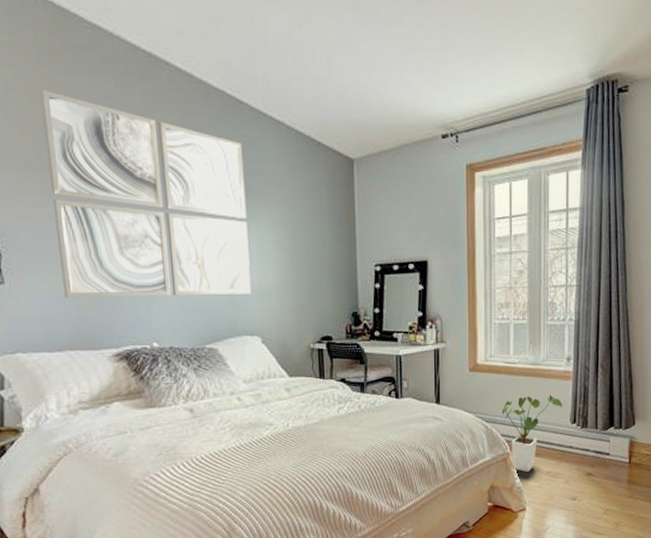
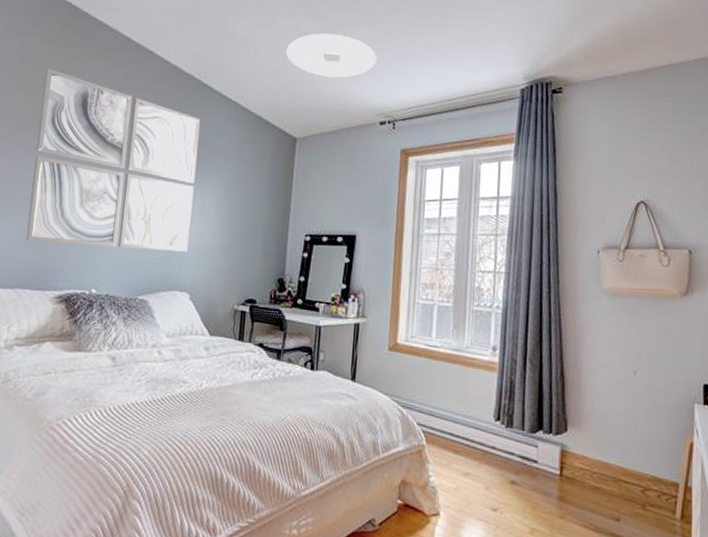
ceiling light: none [329,31,432,86] -> present [286,33,377,78]
house plant: present [502,394,563,472] -> none [419,384,486,470]

